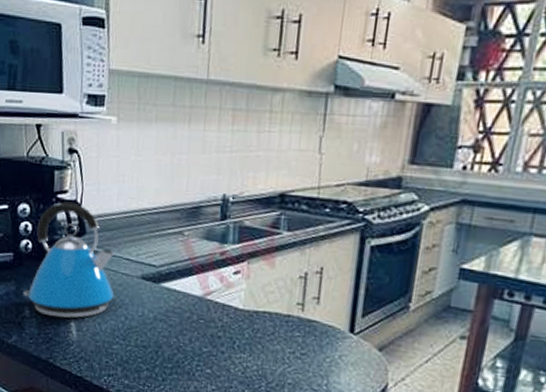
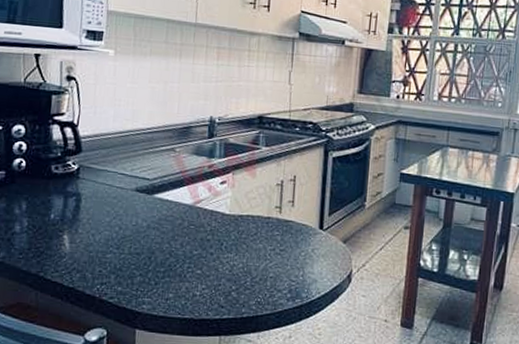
kettle: present [23,201,115,319] -> none [14,123,110,232]

